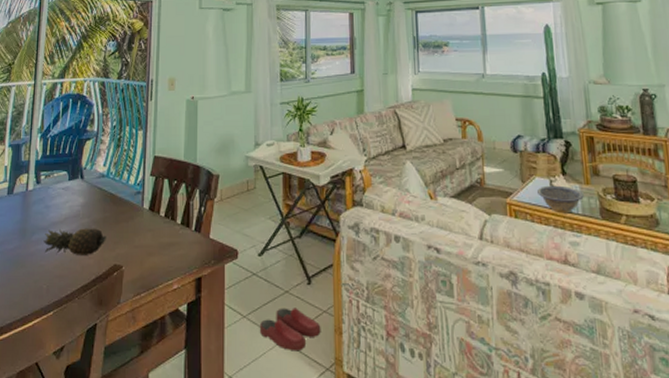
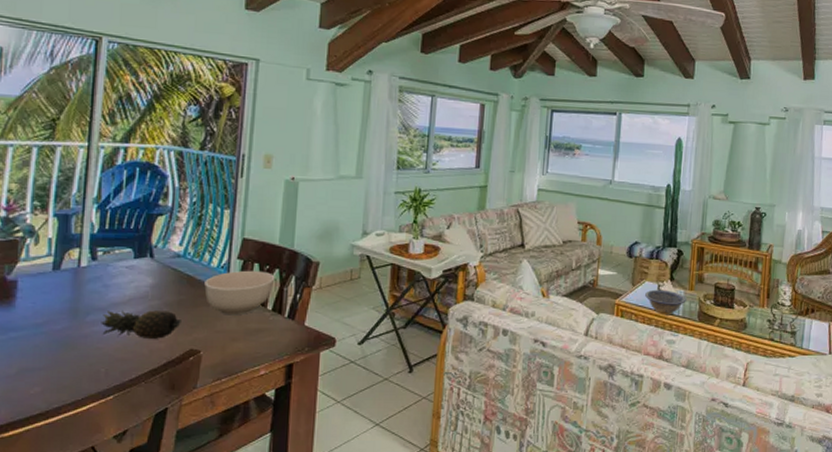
bowl: none [124,186,182,230] -> present [204,270,275,316]
slippers: present [259,308,321,352] -> none [353,394,419,434]

